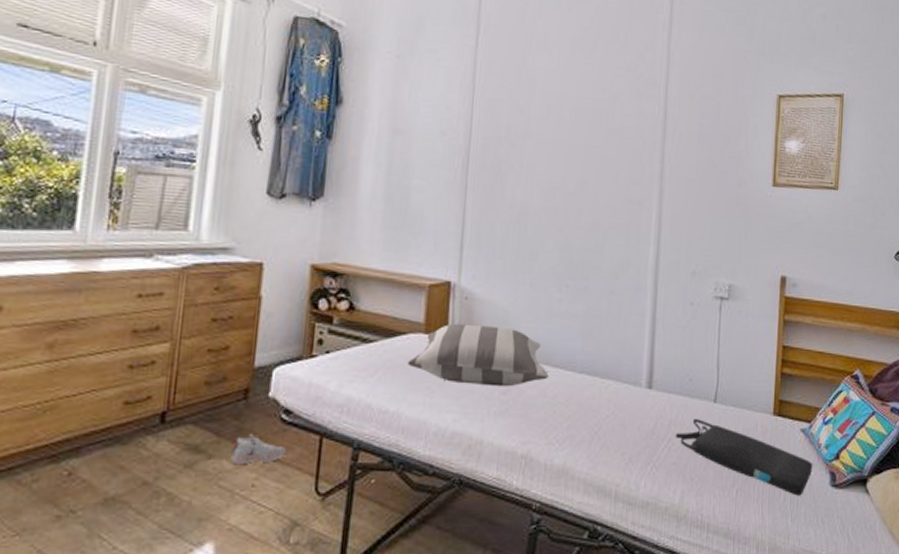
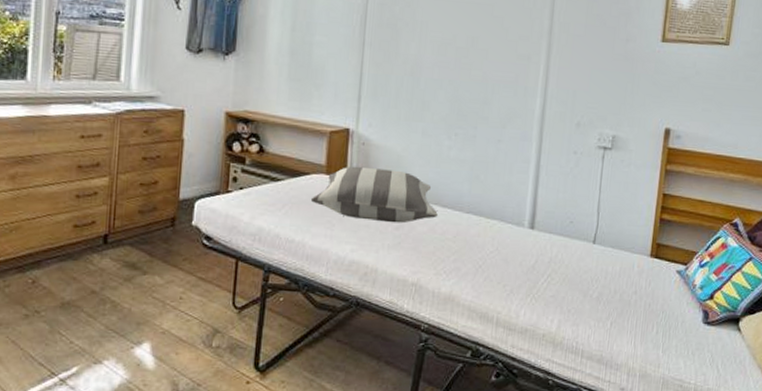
shoe: present [231,434,287,465] -> none [162,256,208,281]
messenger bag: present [675,418,813,496] -> none [554,256,687,330]

